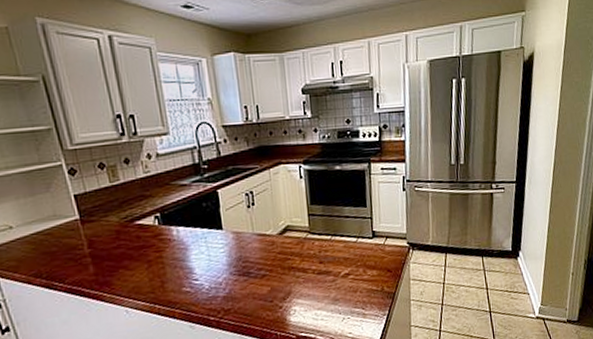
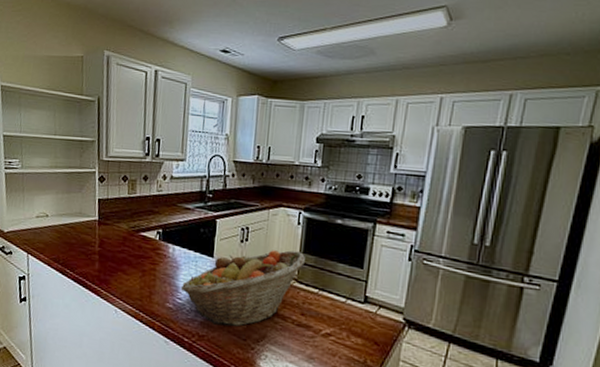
fruit basket: none [194,204,314,296] -> present [180,250,305,327]

